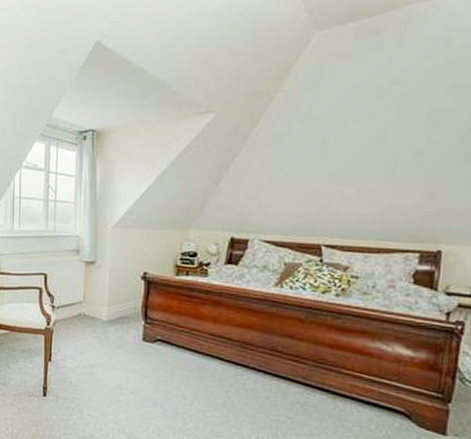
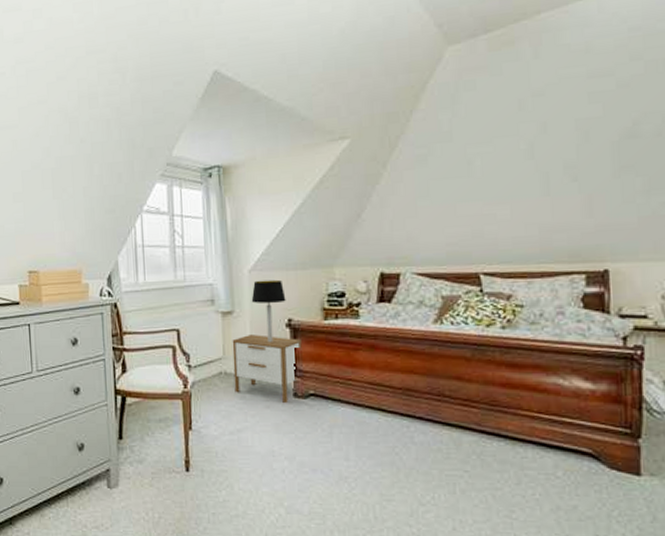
nightstand: none [91,283,154,345] -> present [232,335,302,403]
table lamp: none [112,236,143,292] -> present [251,279,286,343]

